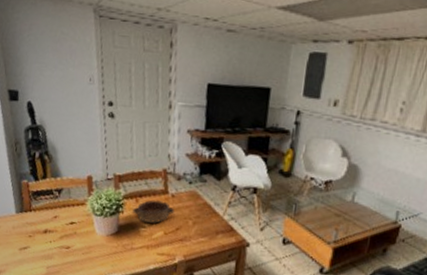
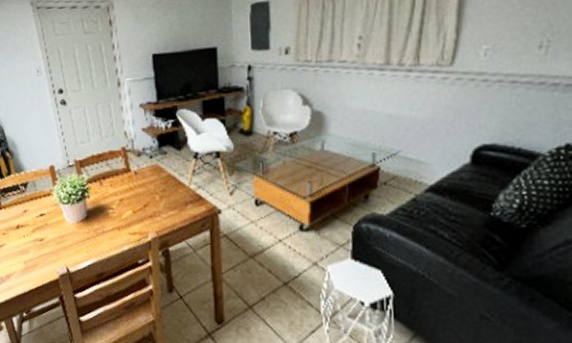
bowl: present [132,199,174,224] -> none [98,180,139,203]

